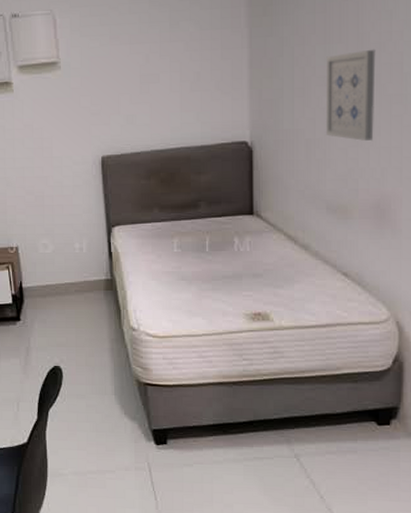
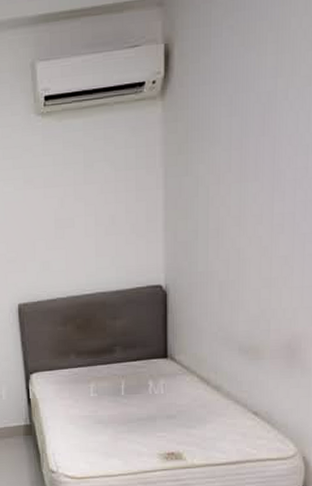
wall art: present [325,49,376,141] -> none [240,186,291,281]

